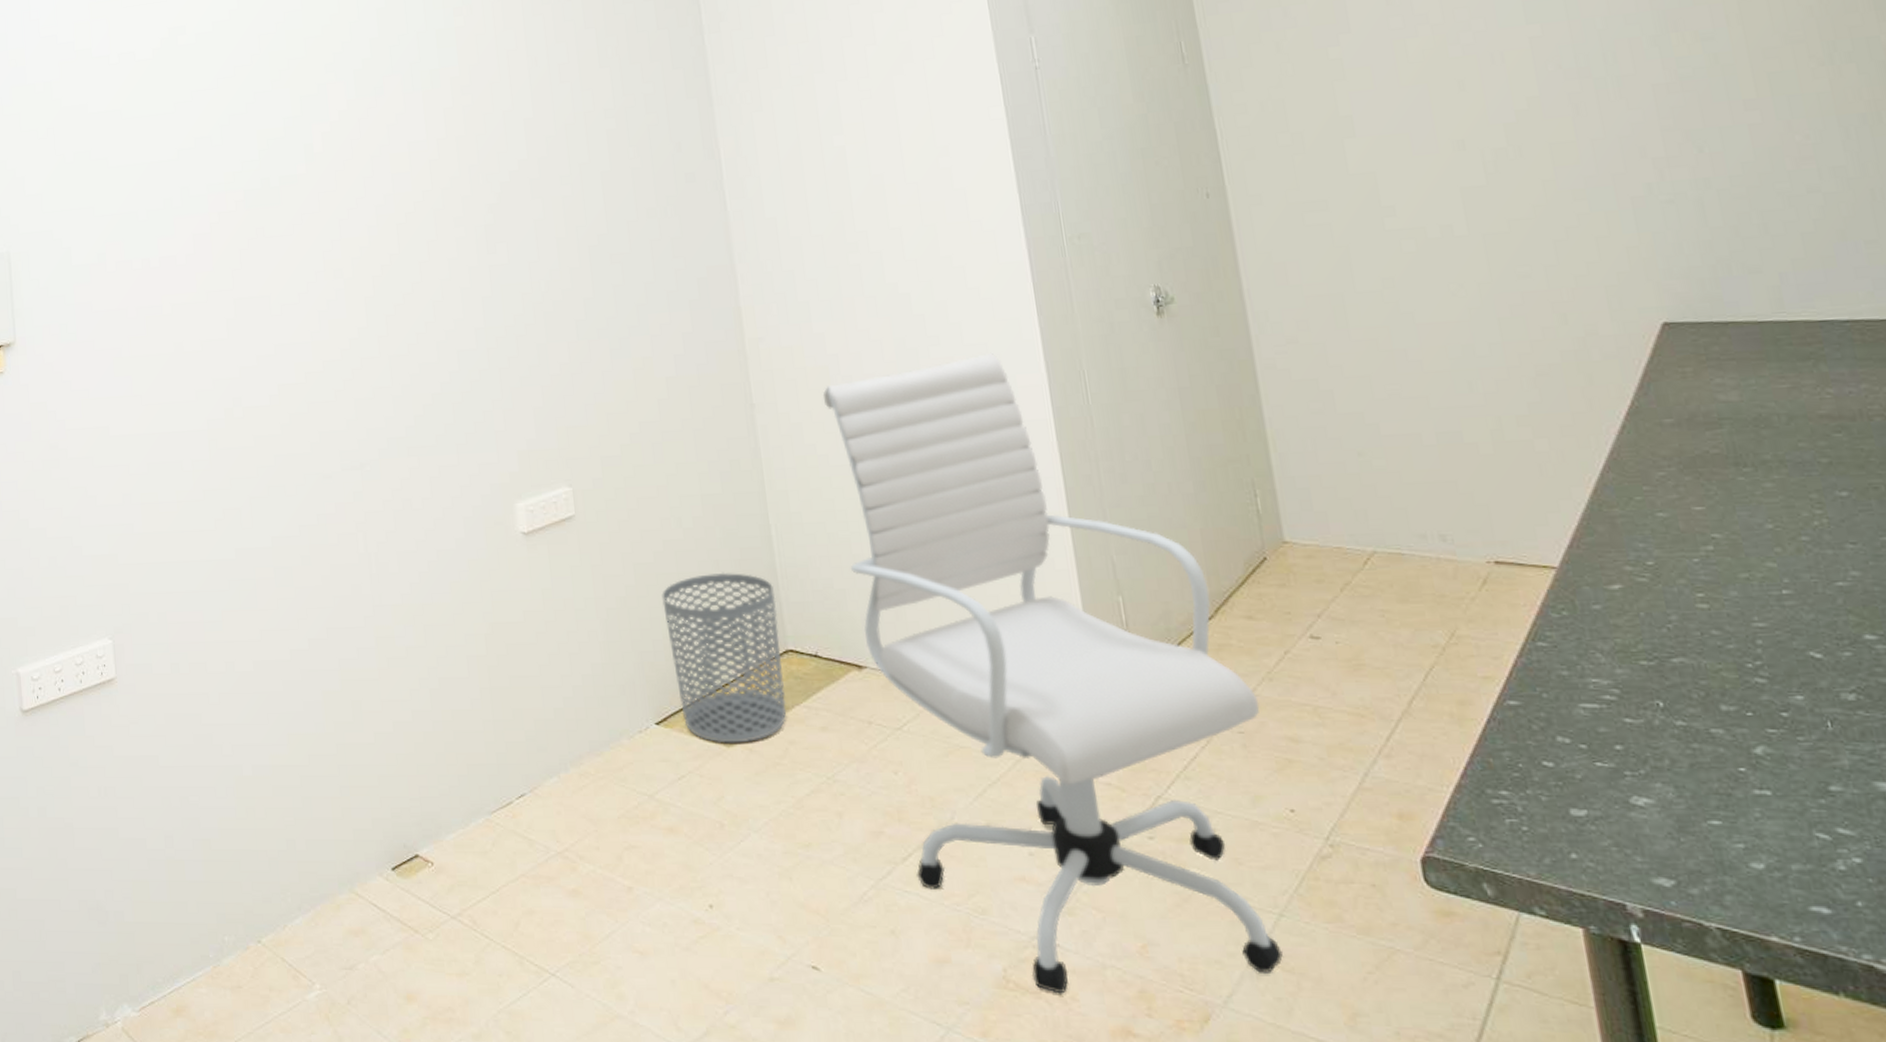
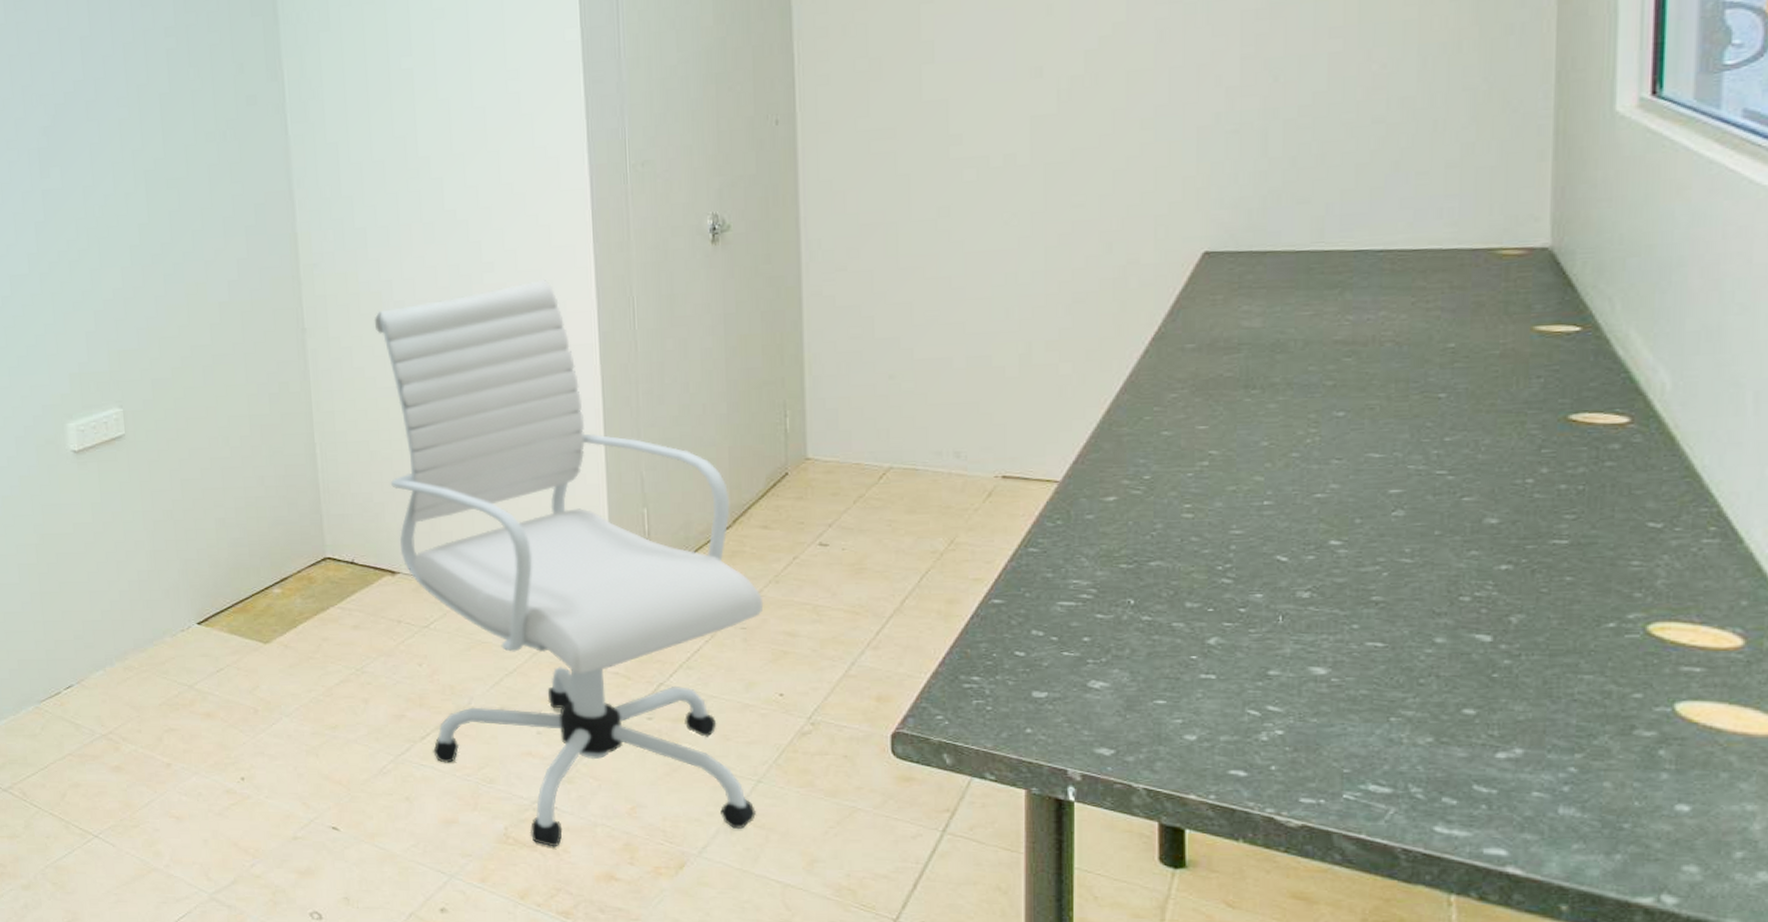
waste bin: present [662,572,787,743] -> none [207,487,322,640]

